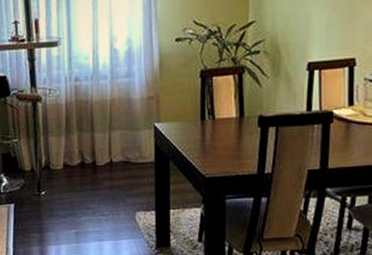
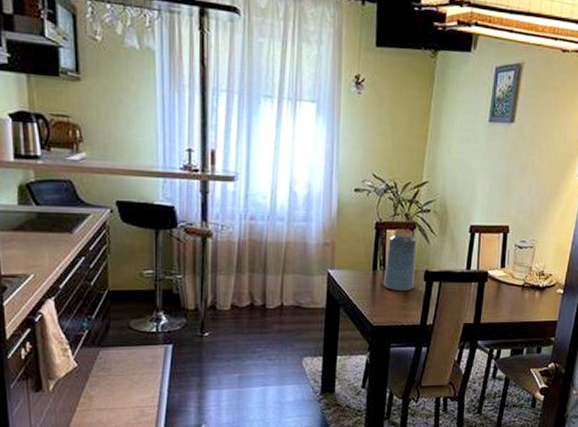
vase: none [213,74,248,140] -> present [383,228,417,291]

